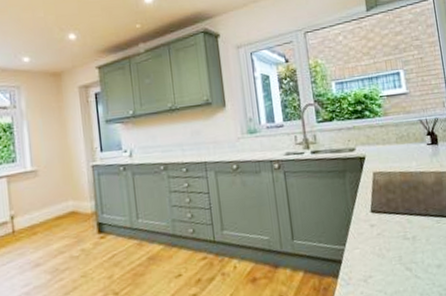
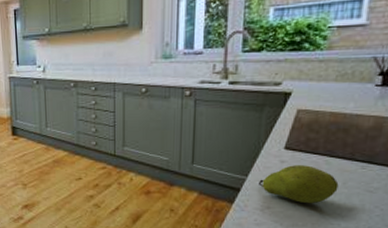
fruit: none [356,226,424,267] -> present [259,165,339,204]

